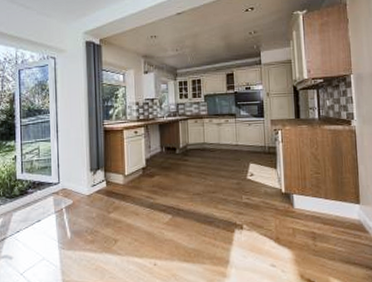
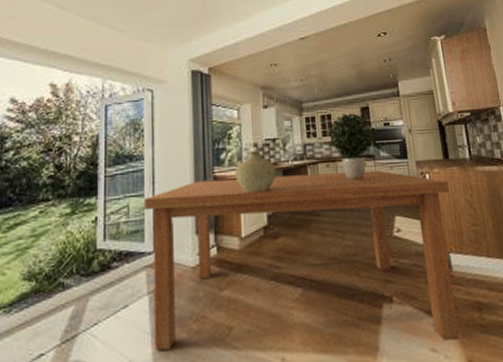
dining table: none [51,126,298,260] -> present [144,170,459,351]
ceramic jug: none [120,108,154,142] -> present [234,150,276,194]
potted plant: none [196,78,239,134] -> present [327,113,377,181]

